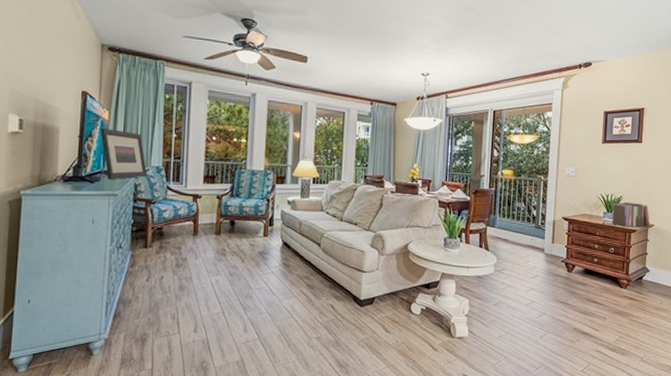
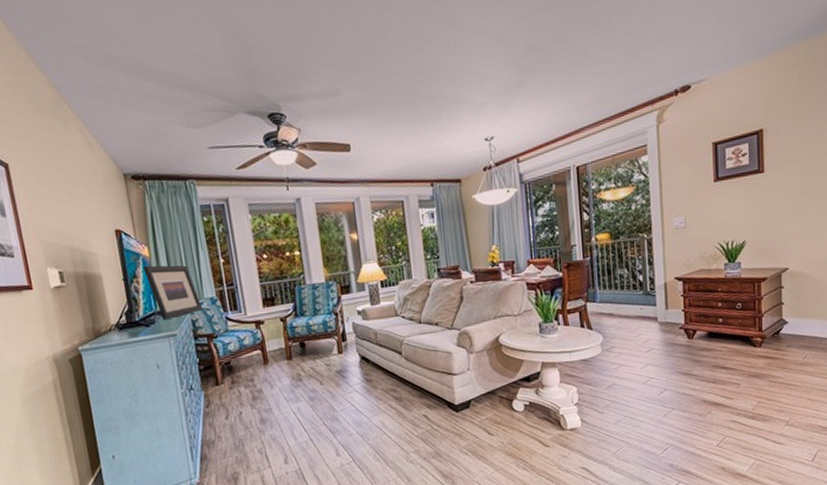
books: present [612,202,651,227] -> none [735,246,784,277]

